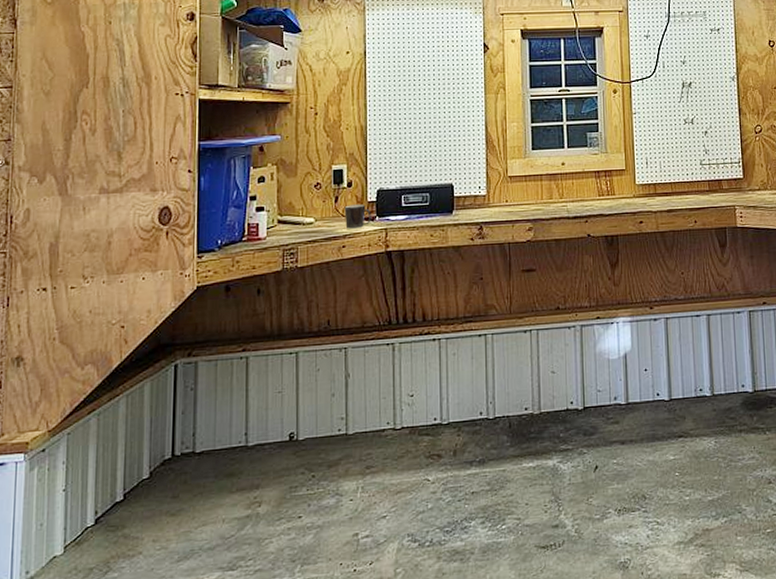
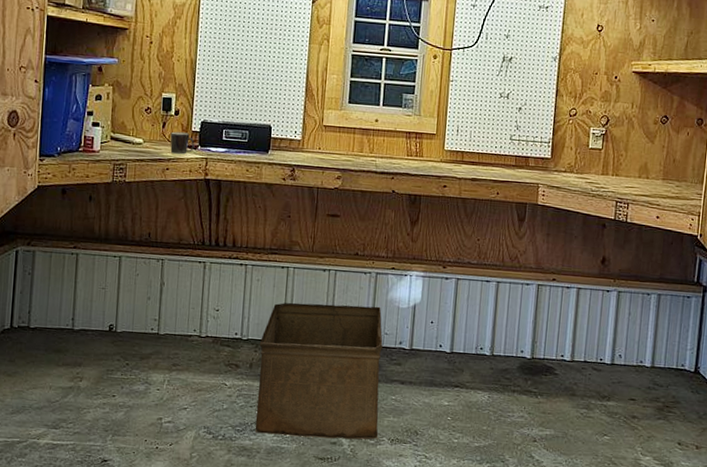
storage bin: none [462,362,604,531] -> present [254,302,383,440]

